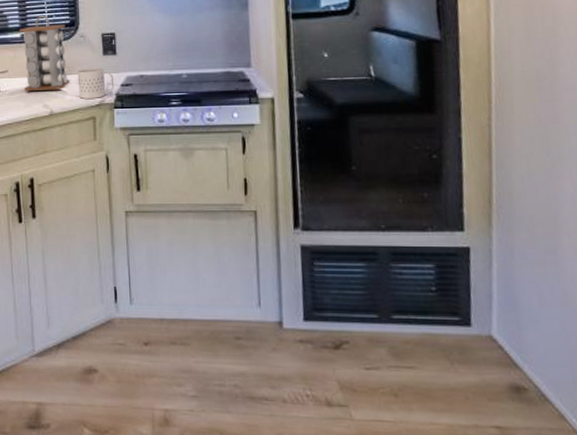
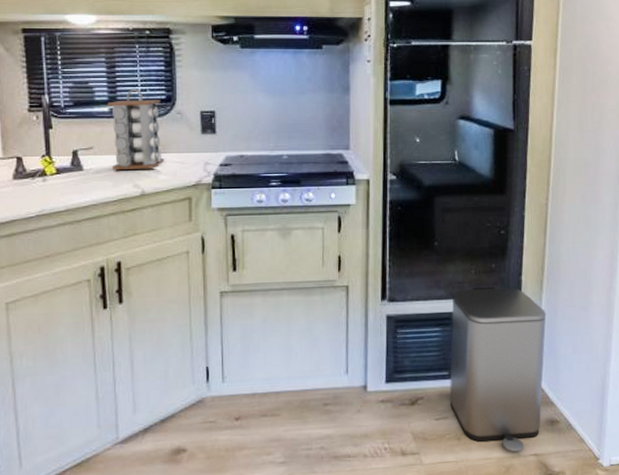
mug: present [77,68,115,100] -> none [173,147,213,180]
pedal bin: none [377,219,502,421] -> present [450,286,547,452]

